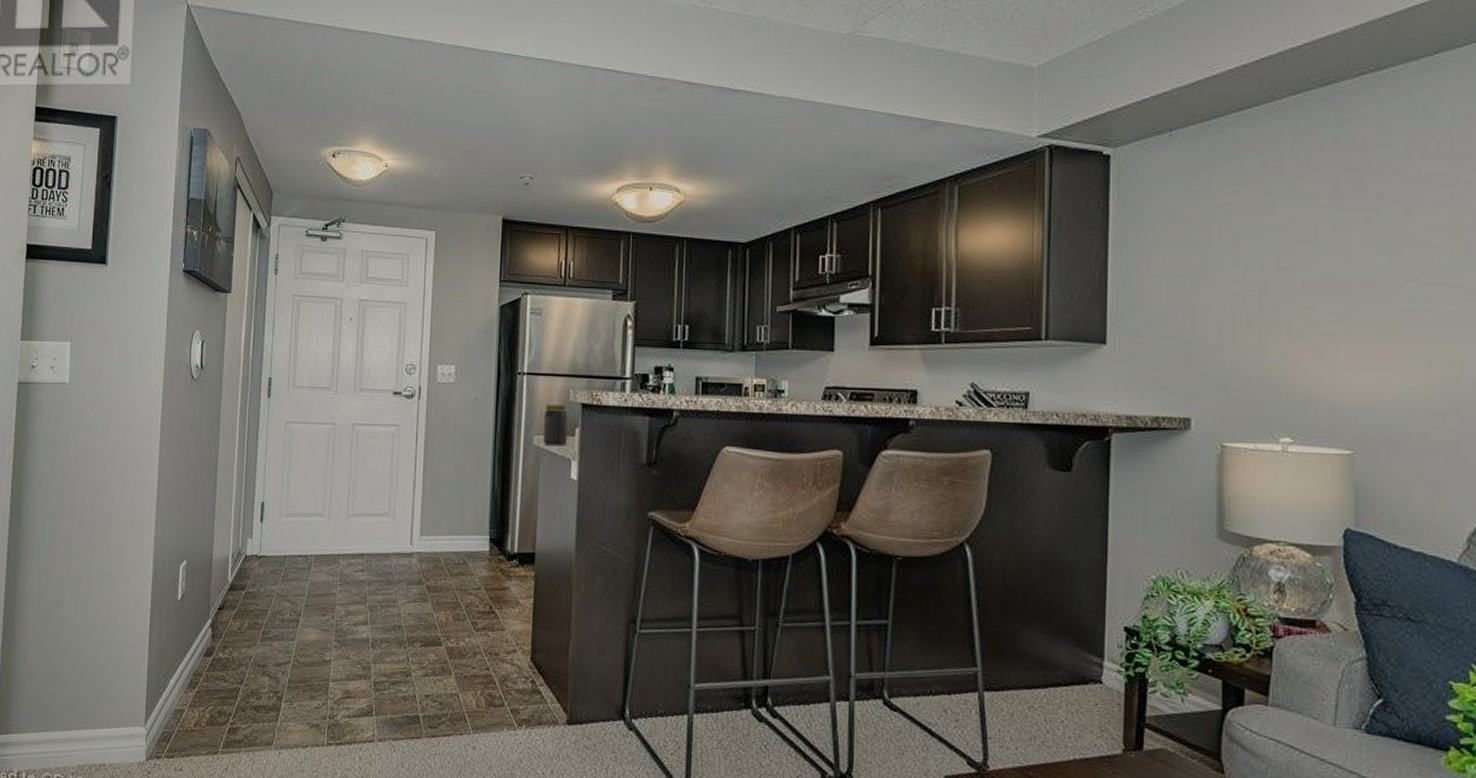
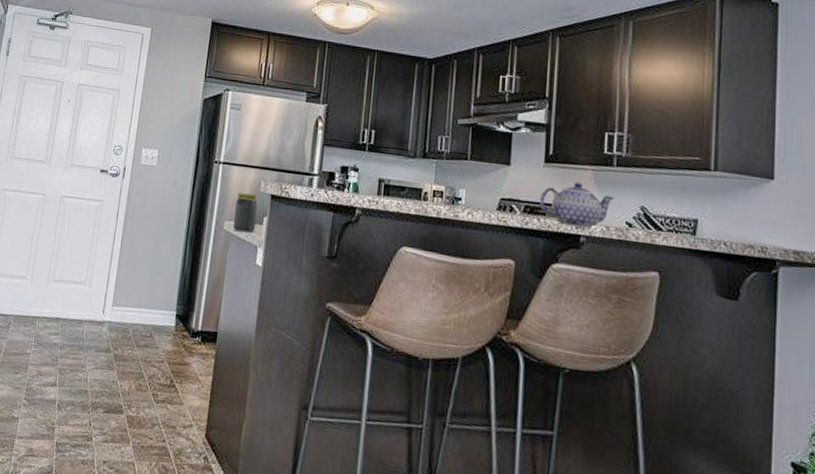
teapot: none [865,363,944,411] -> present [539,182,615,229]

